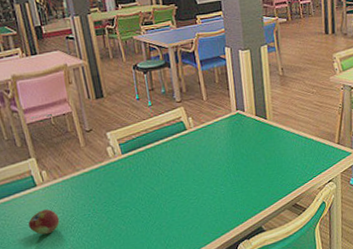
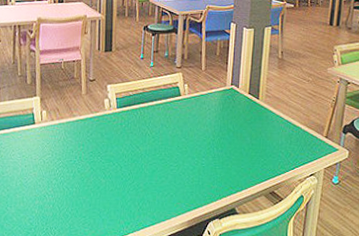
fruit: present [28,209,60,235] -> none [18,148,48,173]

